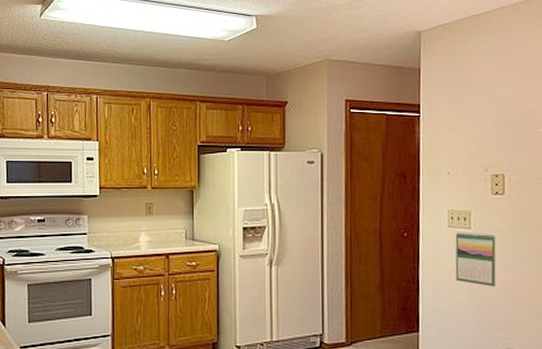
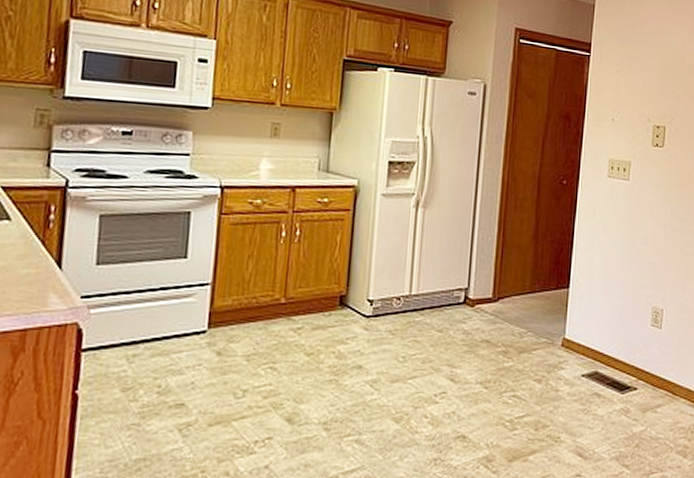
calendar: present [455,231,496,287] -> none [610,182,652,242]

